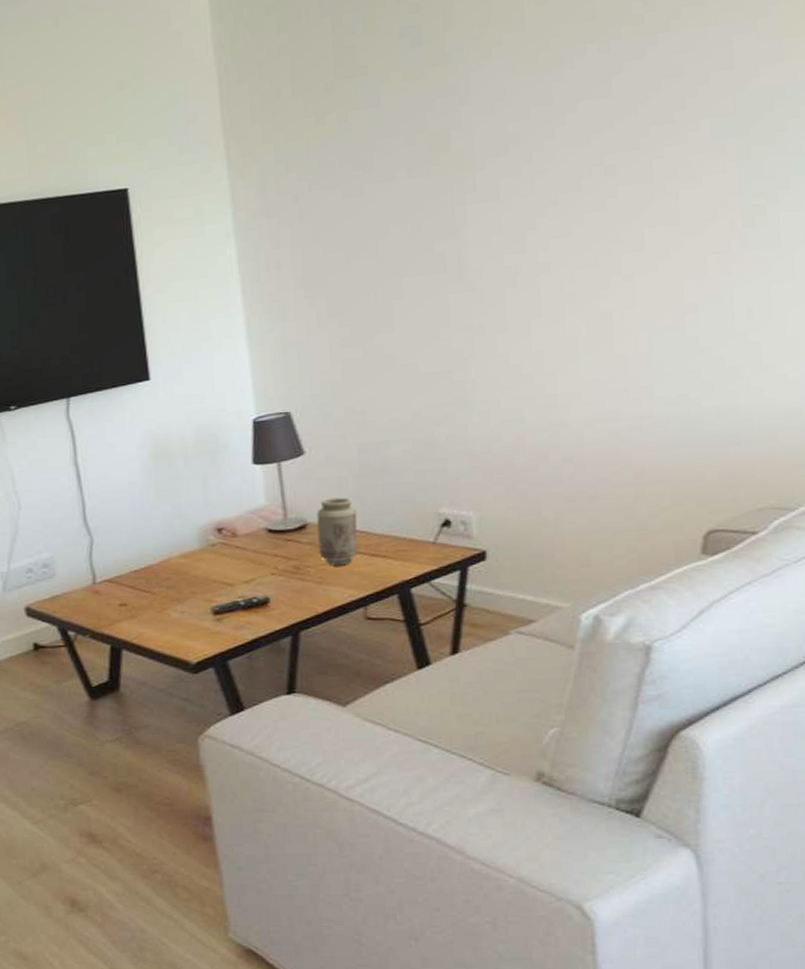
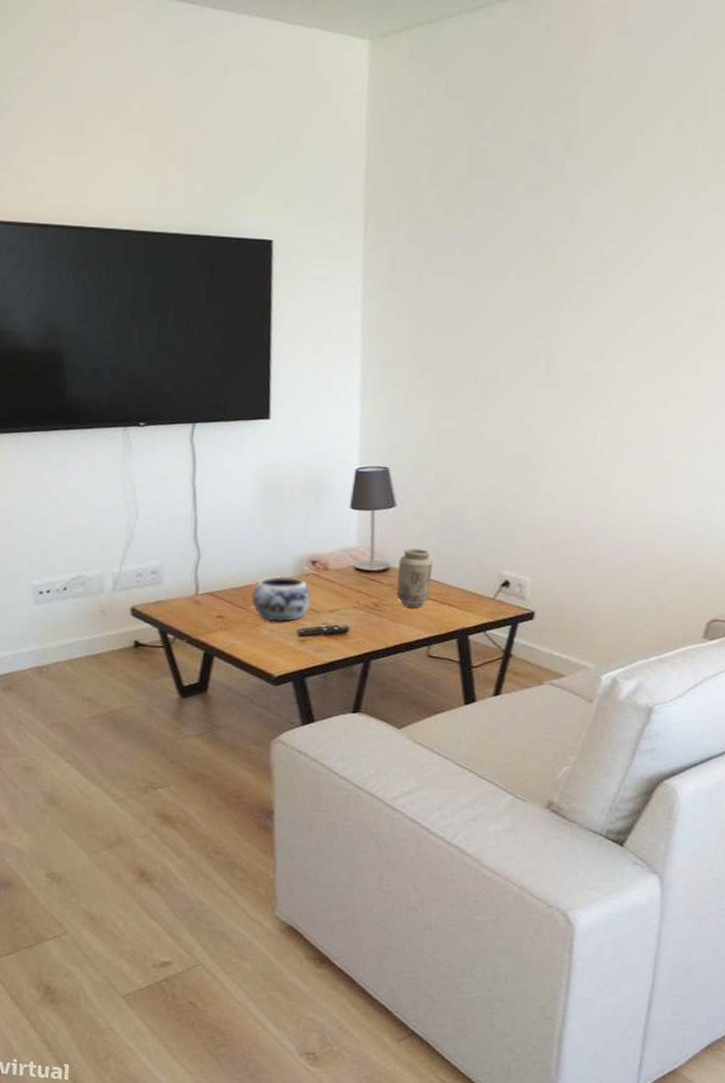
decorative bowl: none [155,549,223,603] -> present [252,575,312,622]

